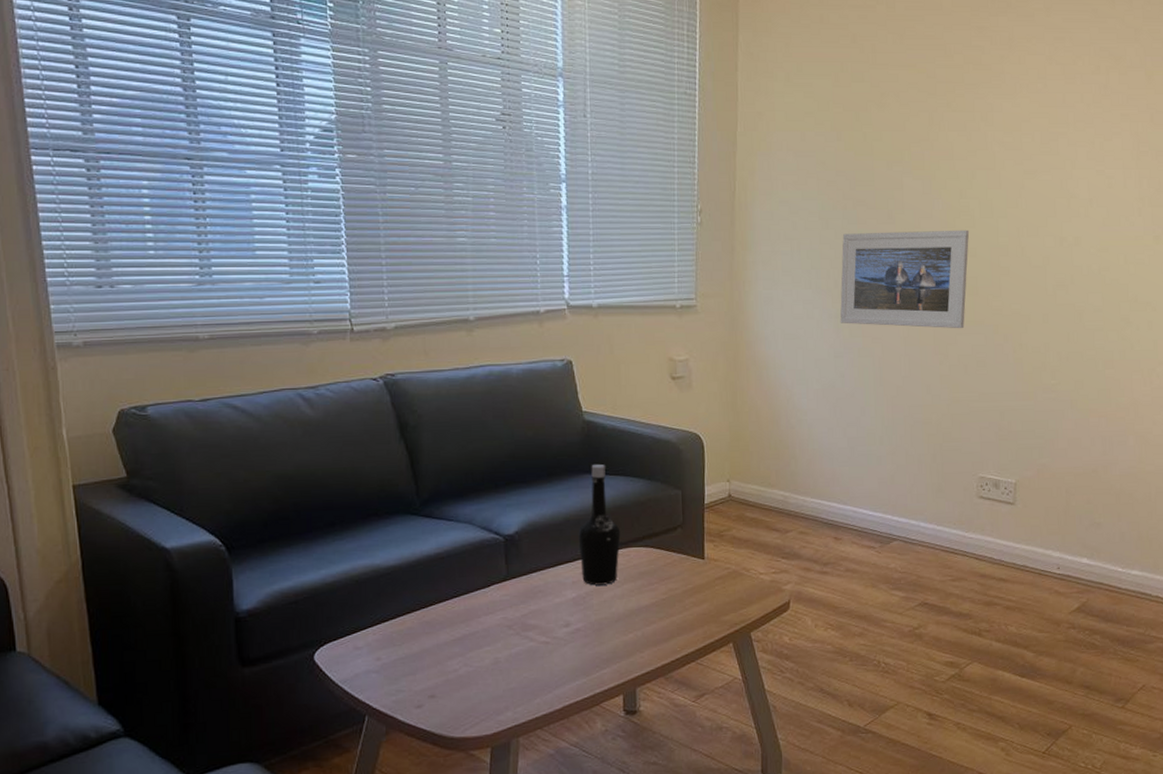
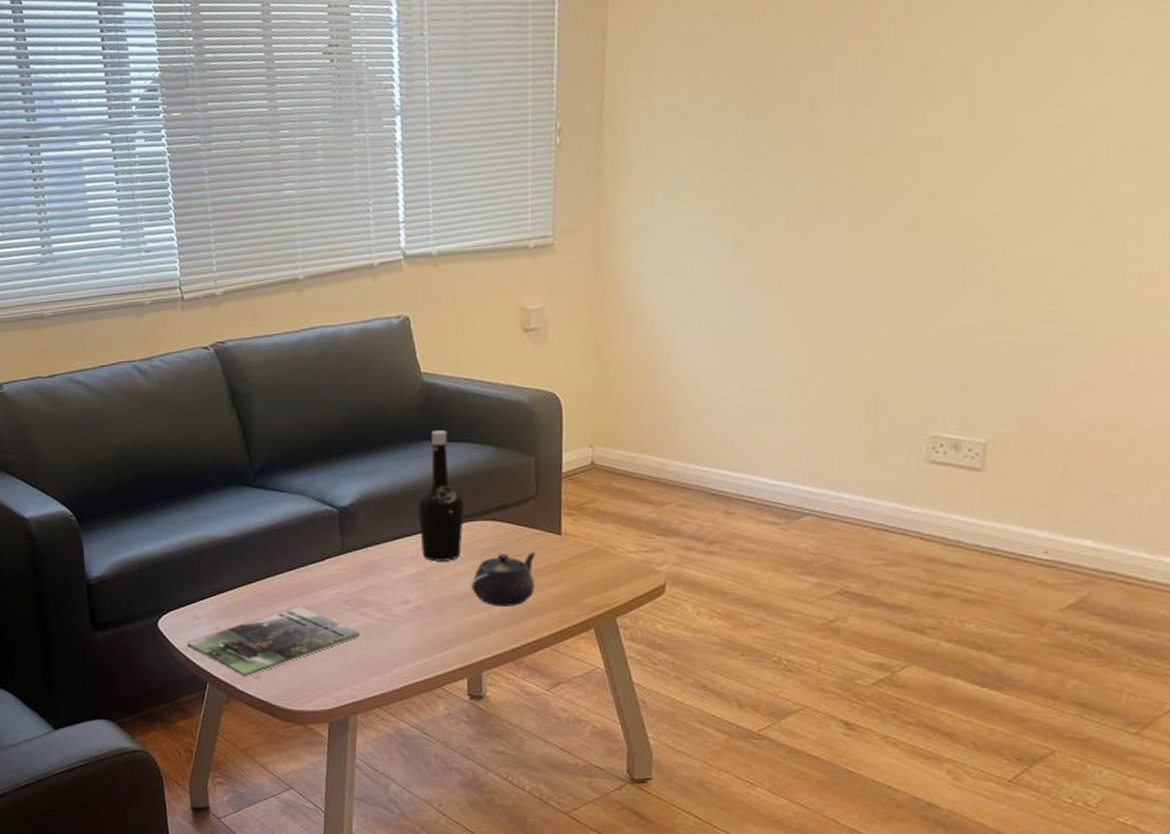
magazine: none [345,632,524,707] -> present [187,606,361,678]
teapot: none [626,574,684,626] -> present [471,551,537,607]
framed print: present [840,229,970,329] -> none [739,113,931,252]

